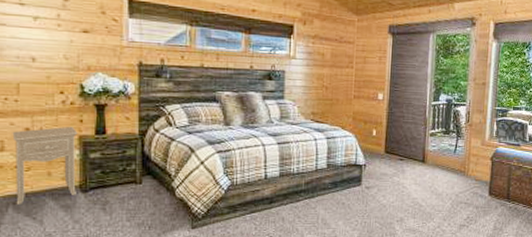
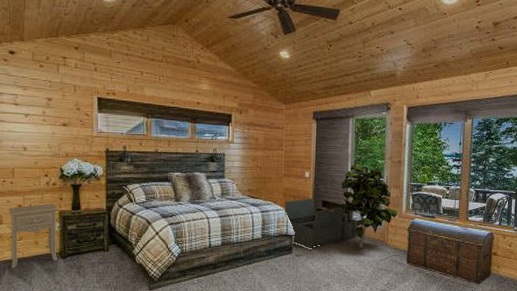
storage cabinet: none [354,123,436,182] -> present [285,198,358,250]
indoor plant: none [418,84,481,180] -> present [341,163,398,249]

